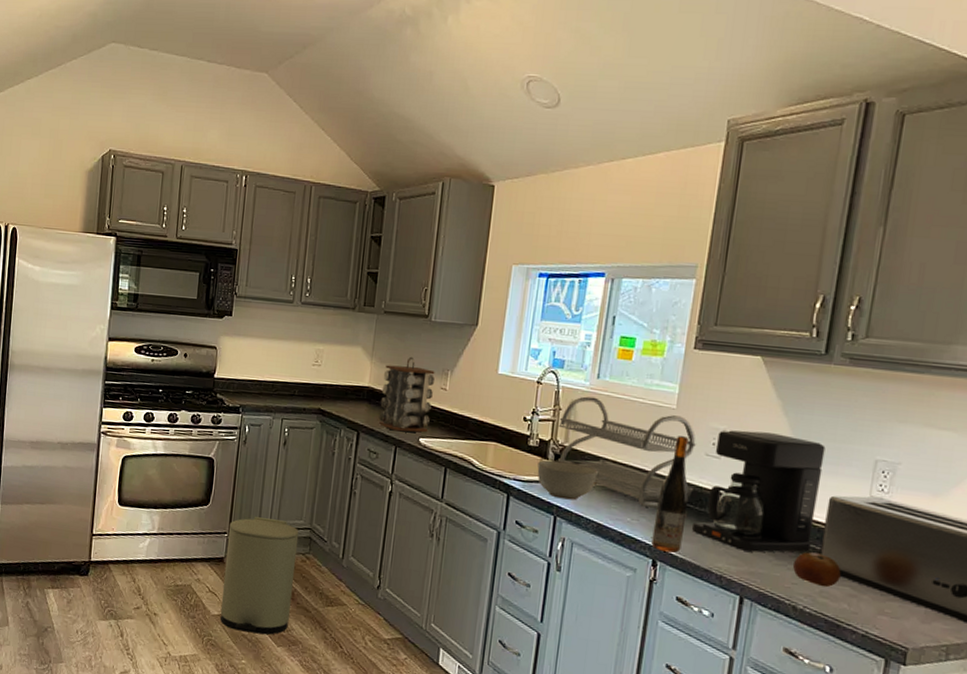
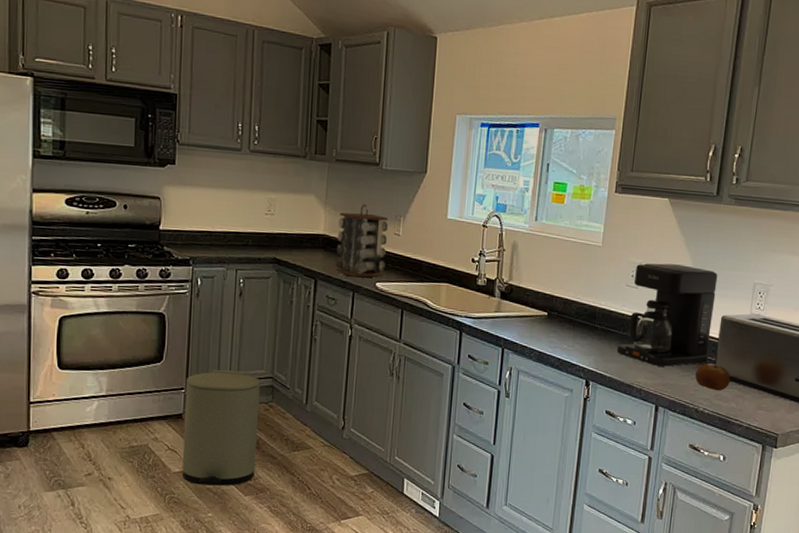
bowl: present [537,460,598,500] -> none [485,297,538,333]
dish rack: present [557,396,696,508] -> none [503,237,619,335]
wine bottle: present [651,436,689,553] -> none [584,270,614,373]

